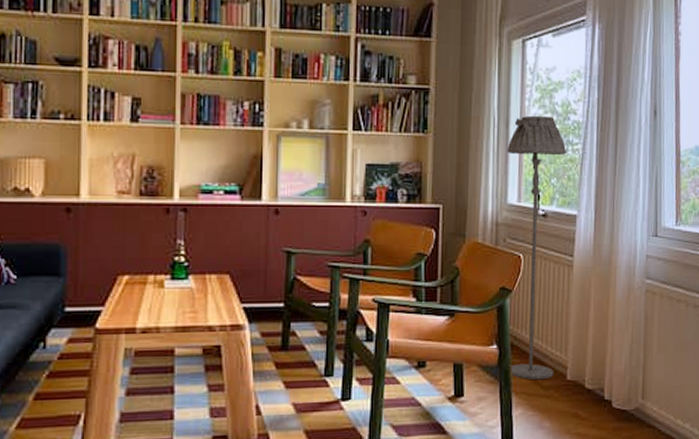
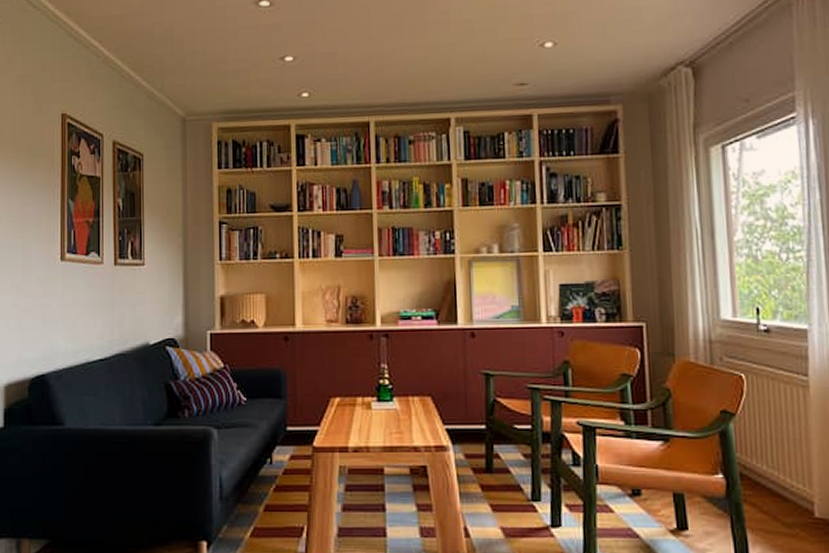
floor lamp: present [507,115,567,380] -> none [714,222,798,516]

